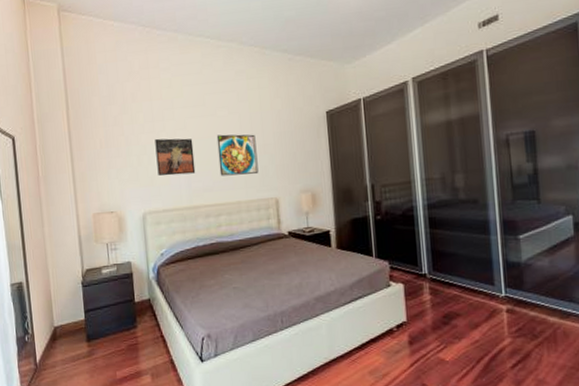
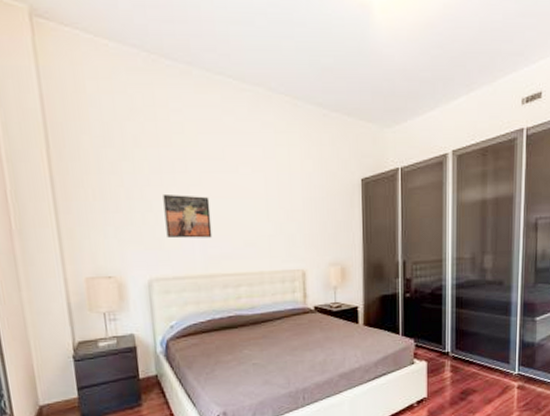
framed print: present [216,134,259,176] -> none [237,195,285,243]

